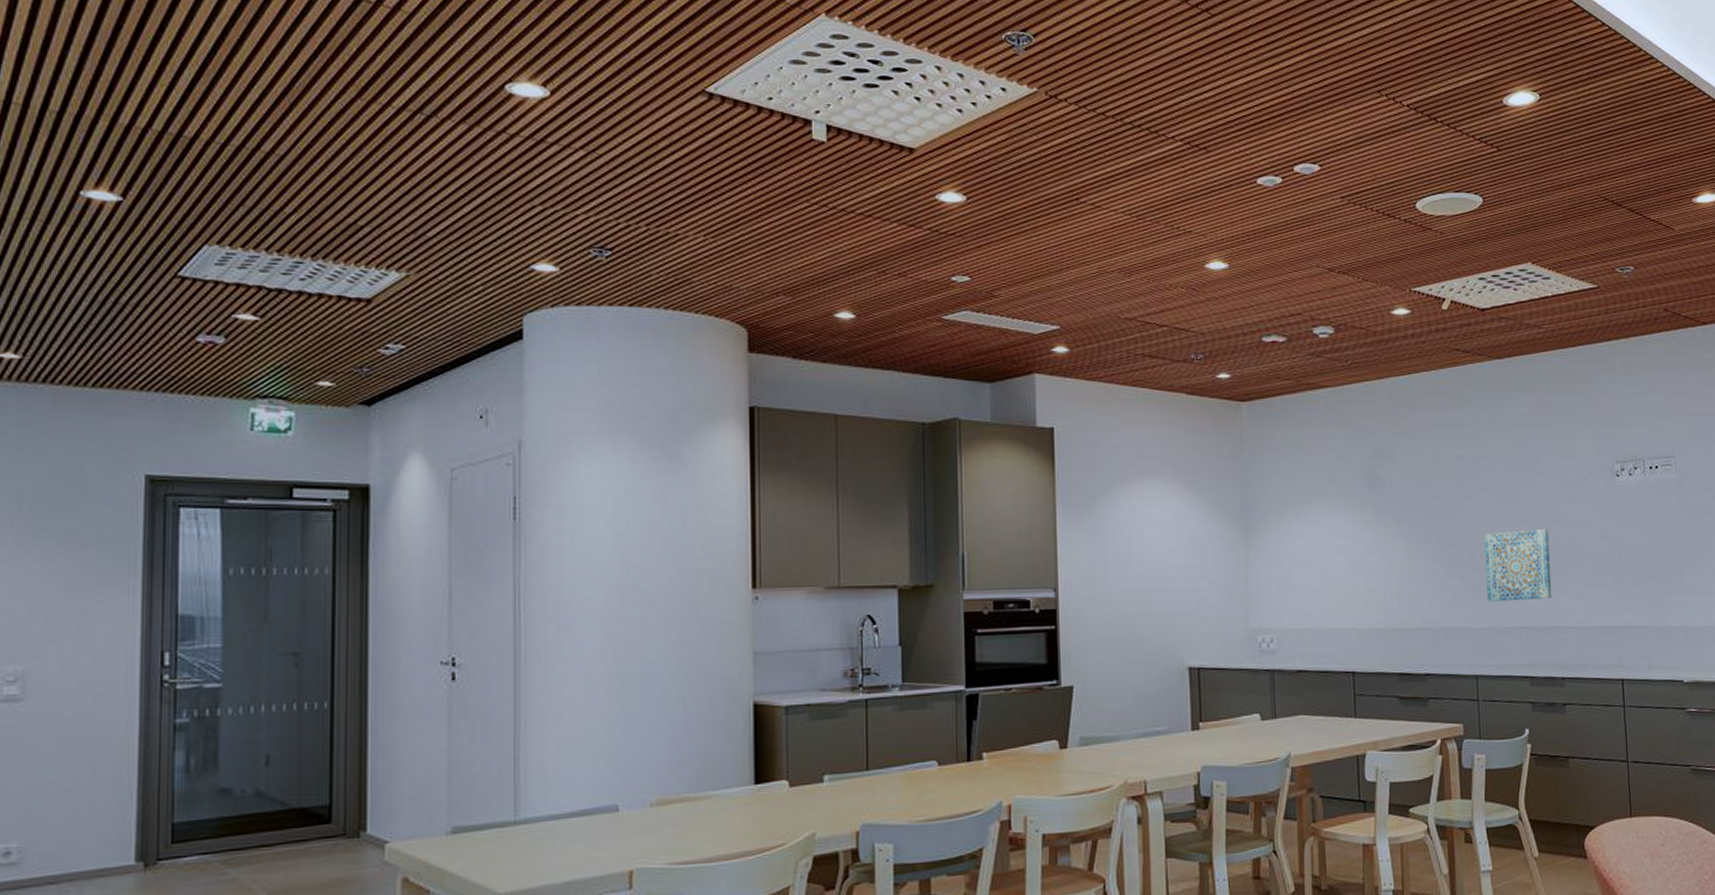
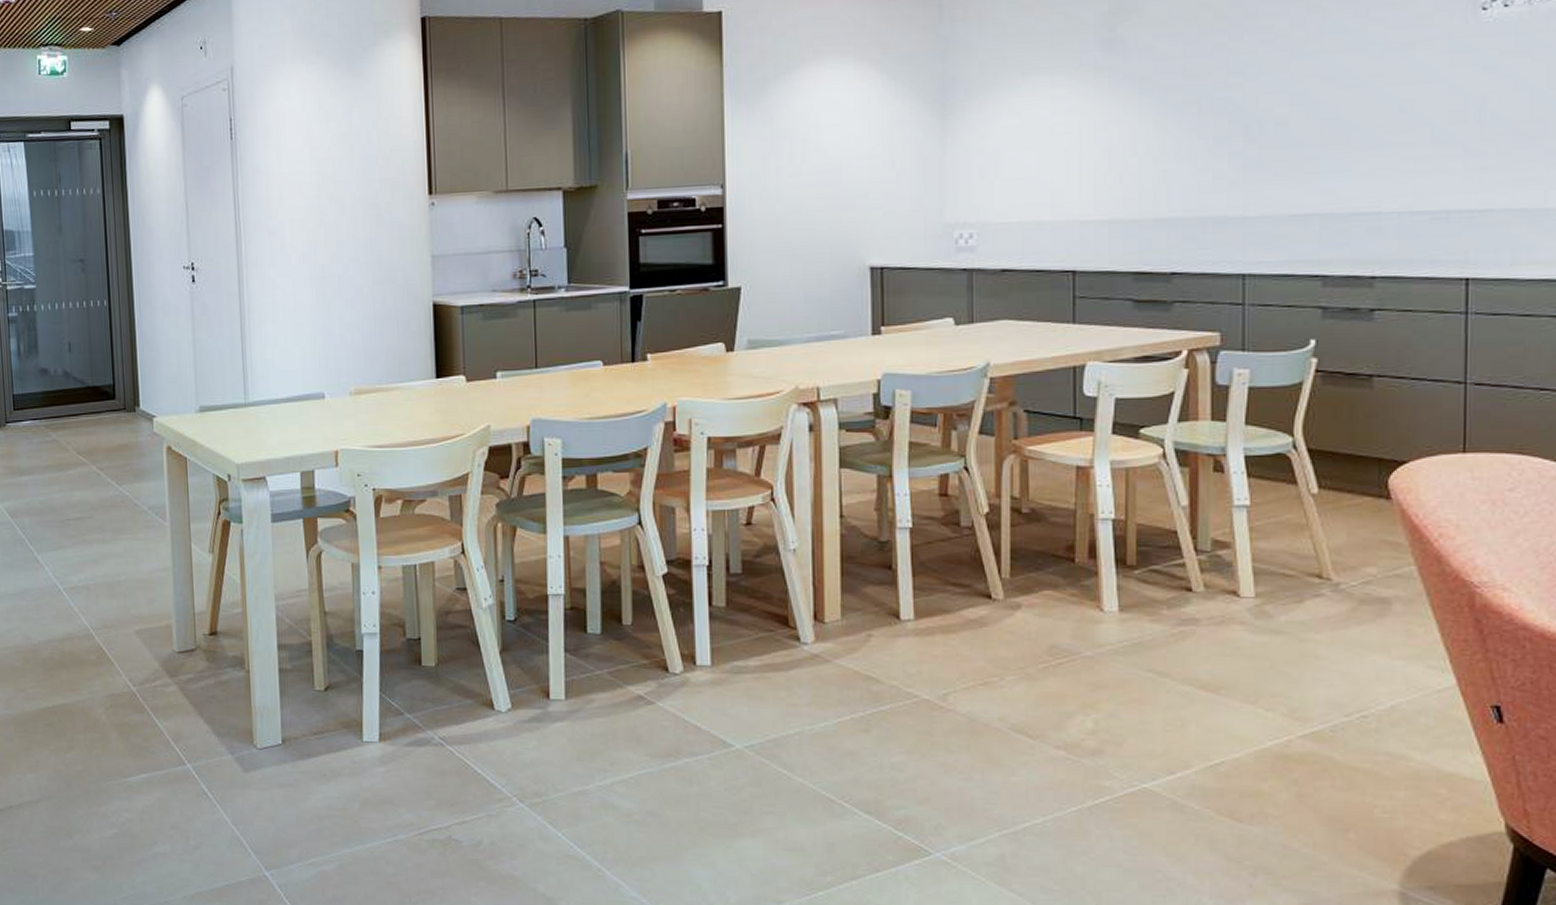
wall art: present [1484,528,1552,602] -> none [1266,86,1366,184]

